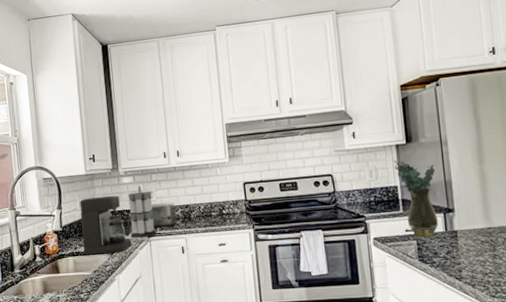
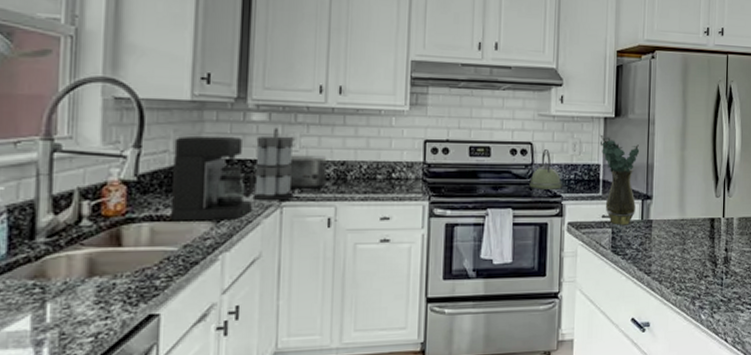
kettle: none [334,179,364,213] -> present [529,149,562,189]

